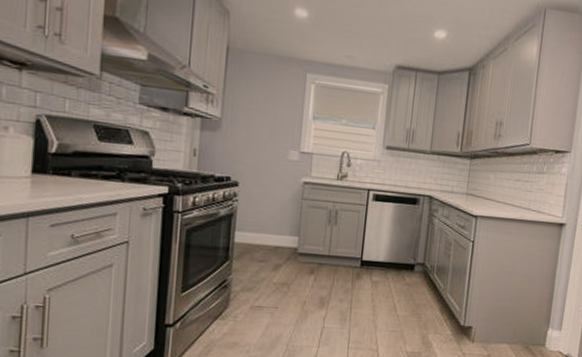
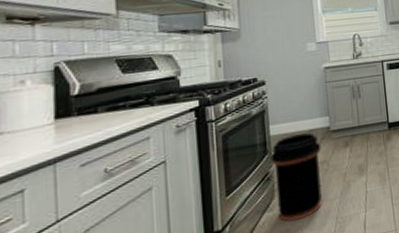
trash can: none [229,247,285,336] -> present [270,133,323,222]

